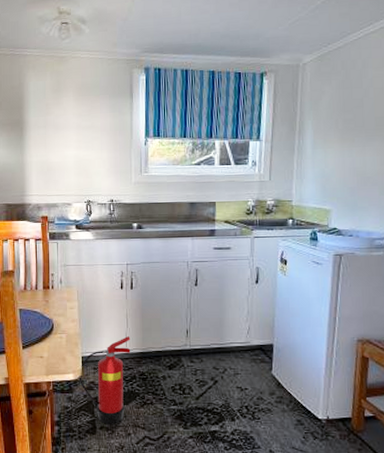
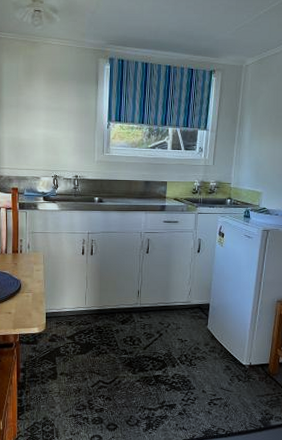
fire extinguisher: present [79,336,131,424] -> none [43,296,89,371]

